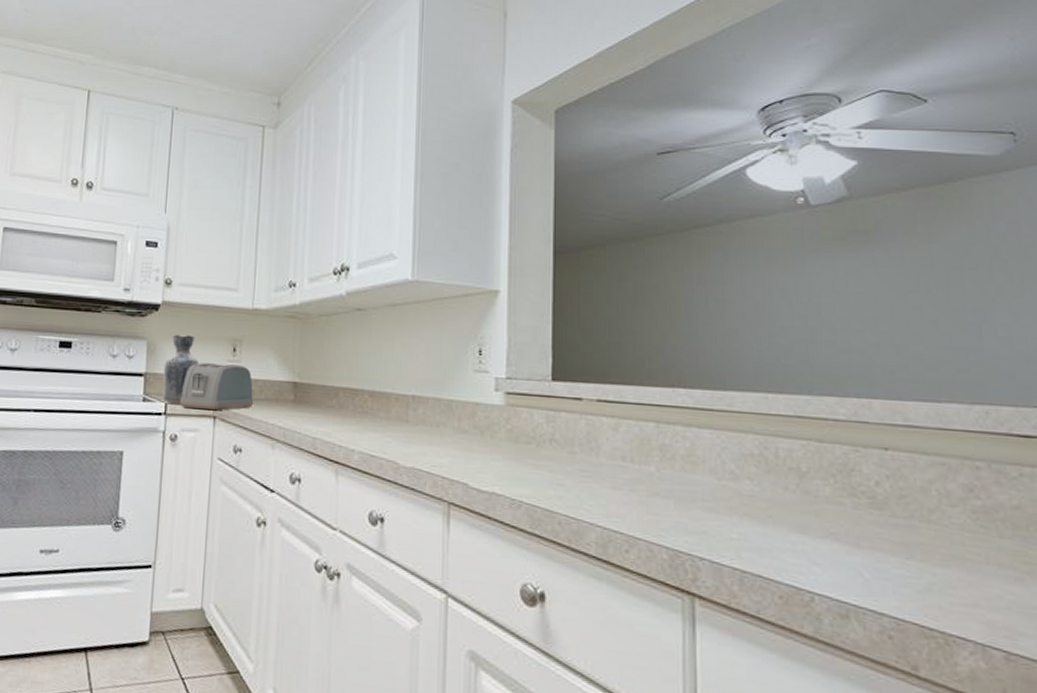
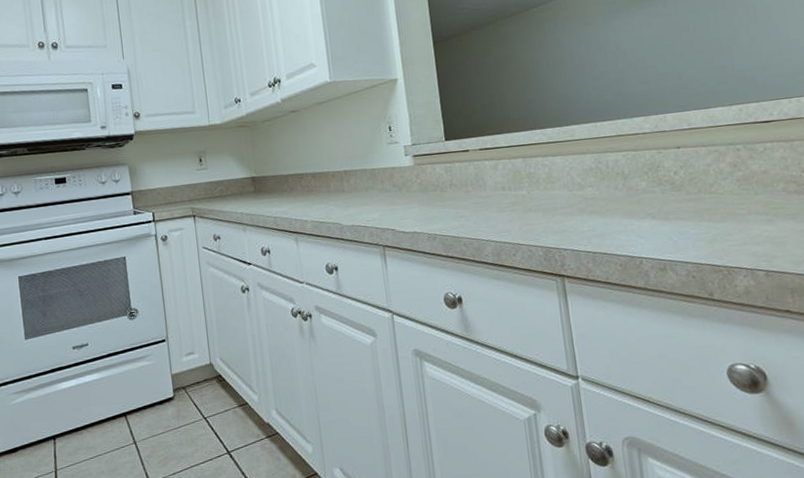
ceramic jug: present [163,334,199,404] -> none [145,154,174,212]
toaster: present [180,363,254,411] -> none [164,171,224,214]

